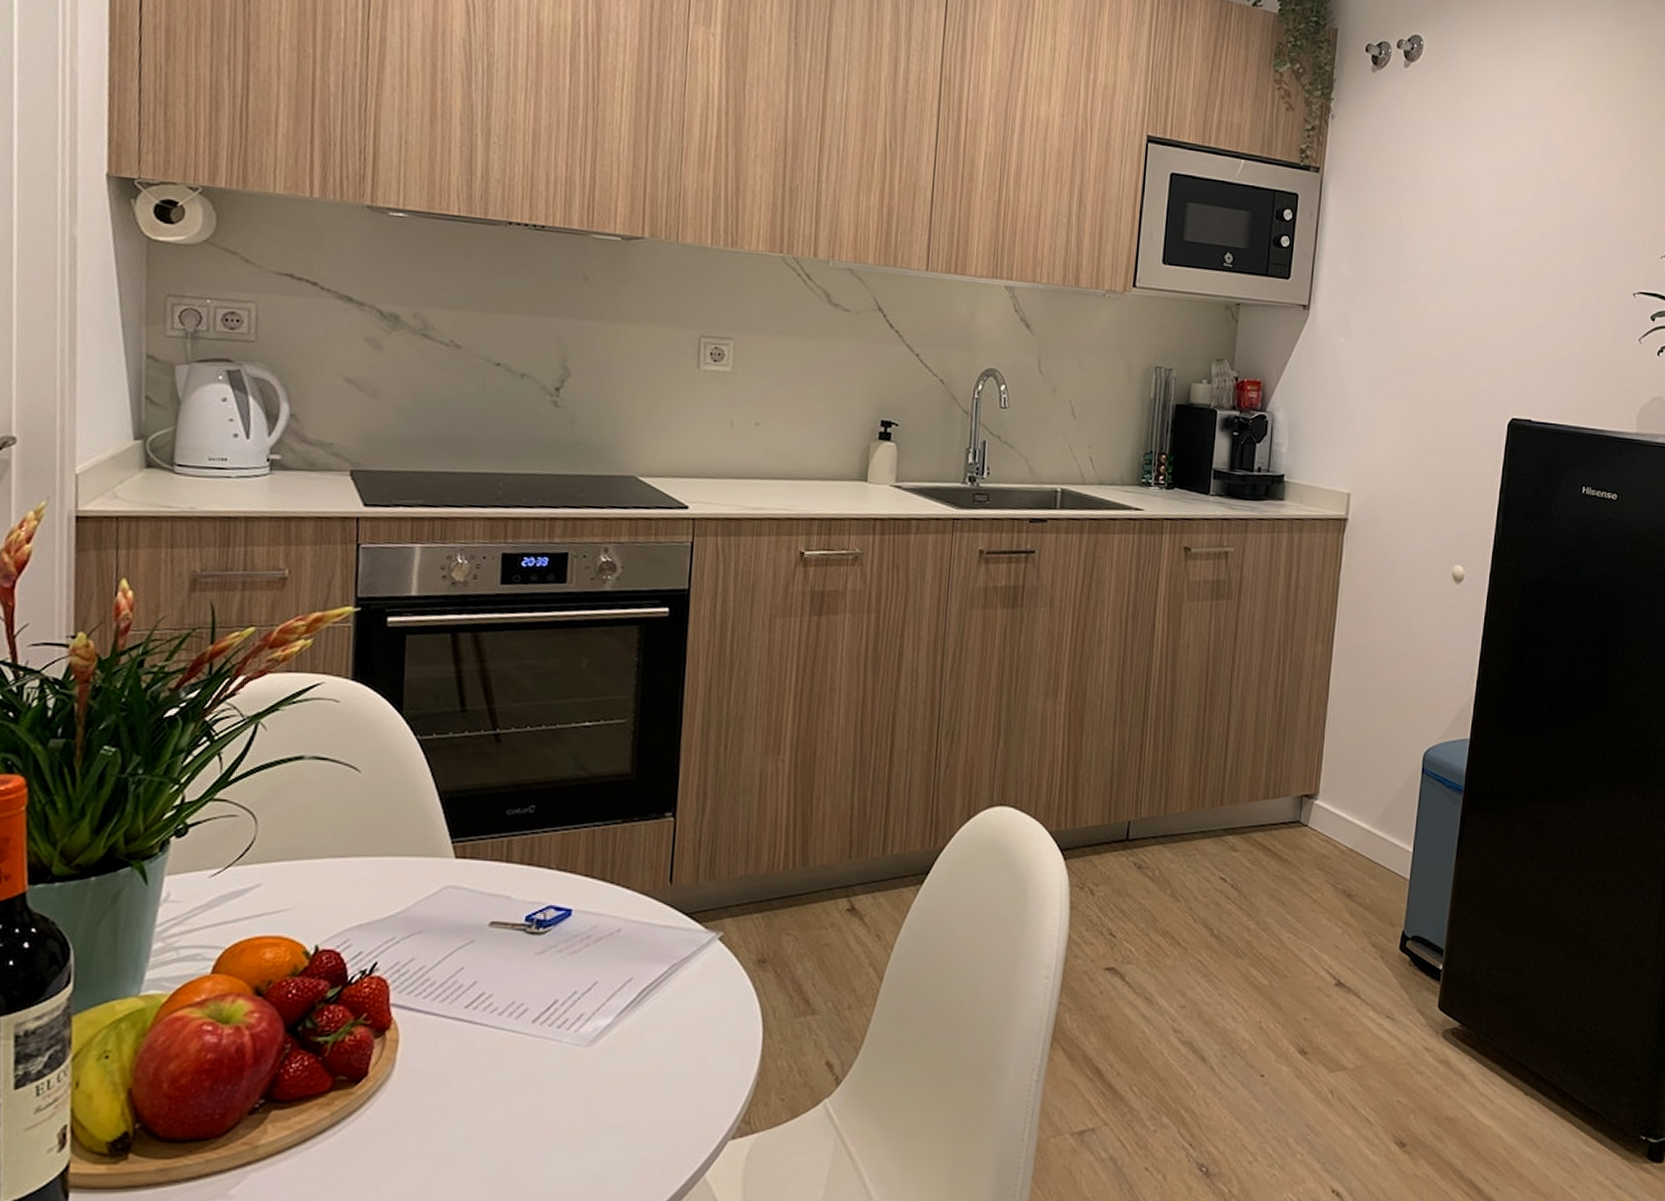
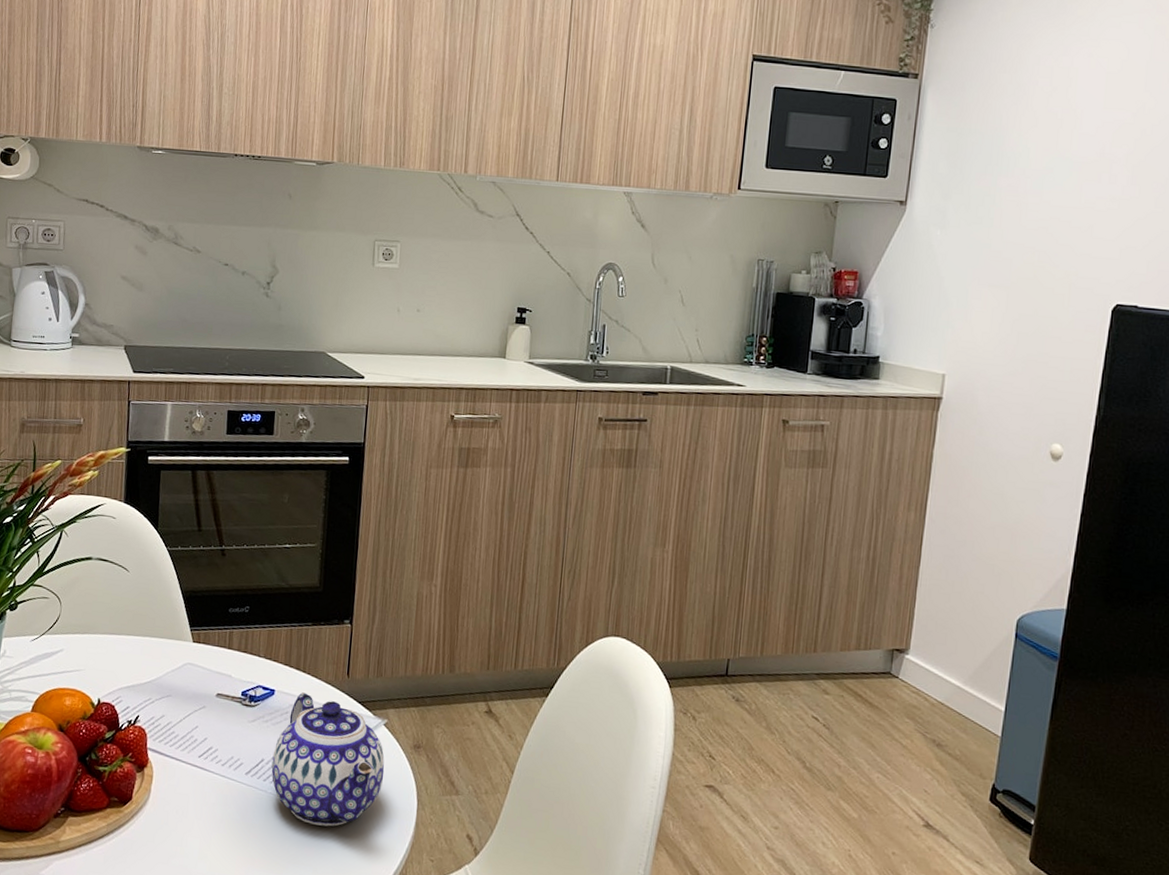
teapot: none [568,909,720,1076] -> present [271,692,385,827]

